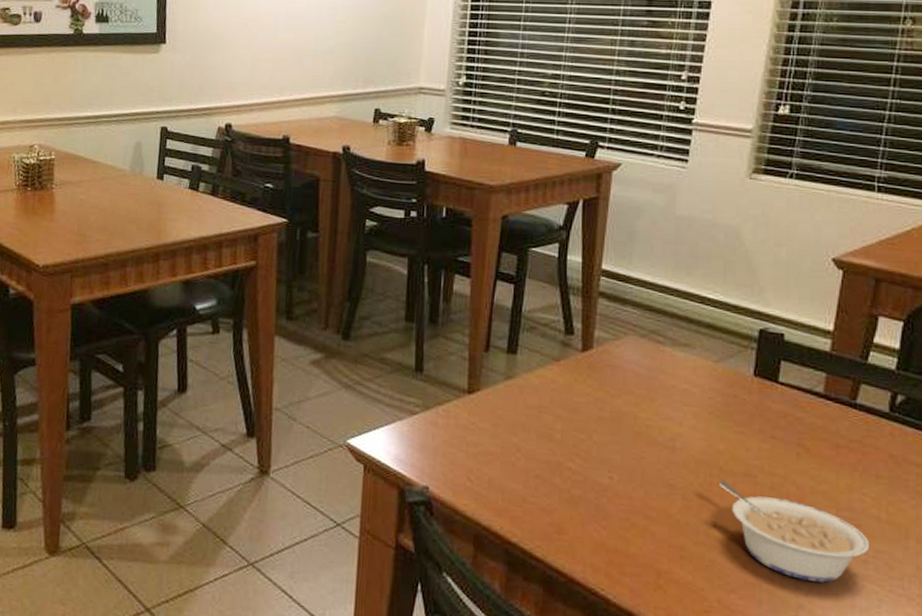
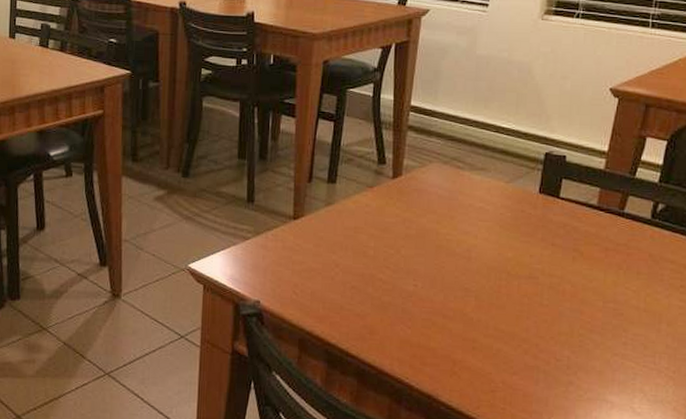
legume: present [718,480,870,583] -> none [506,282,630,362]

